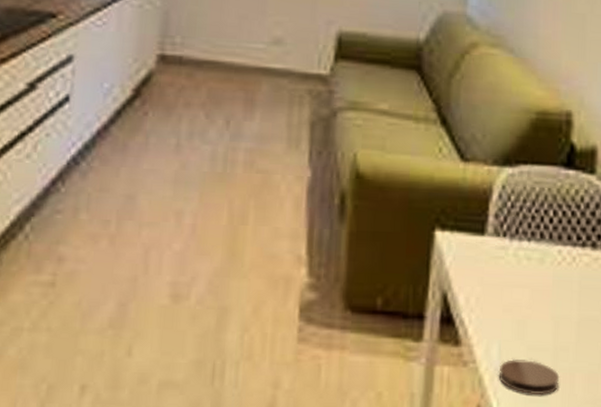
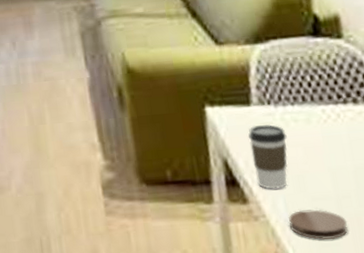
coffee cup: none [474,259,516,333] -> present [248,124,288,190]

